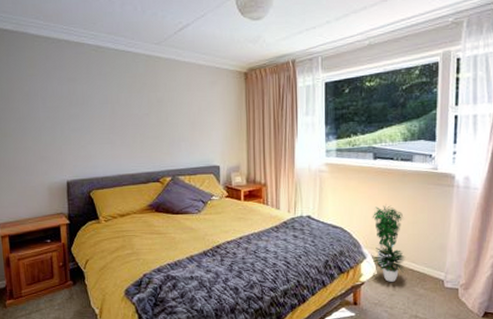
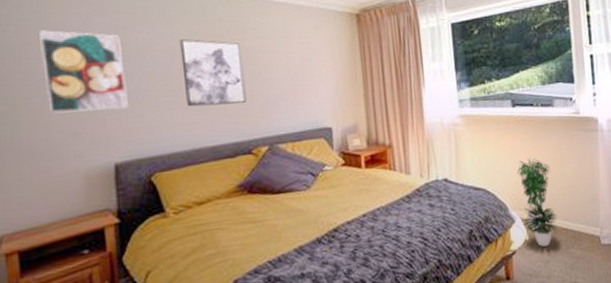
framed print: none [20,80,76,142] -> present [39,30,128,114]
wall art: none [111,90,157,143] -> present [179,39,247,107]

